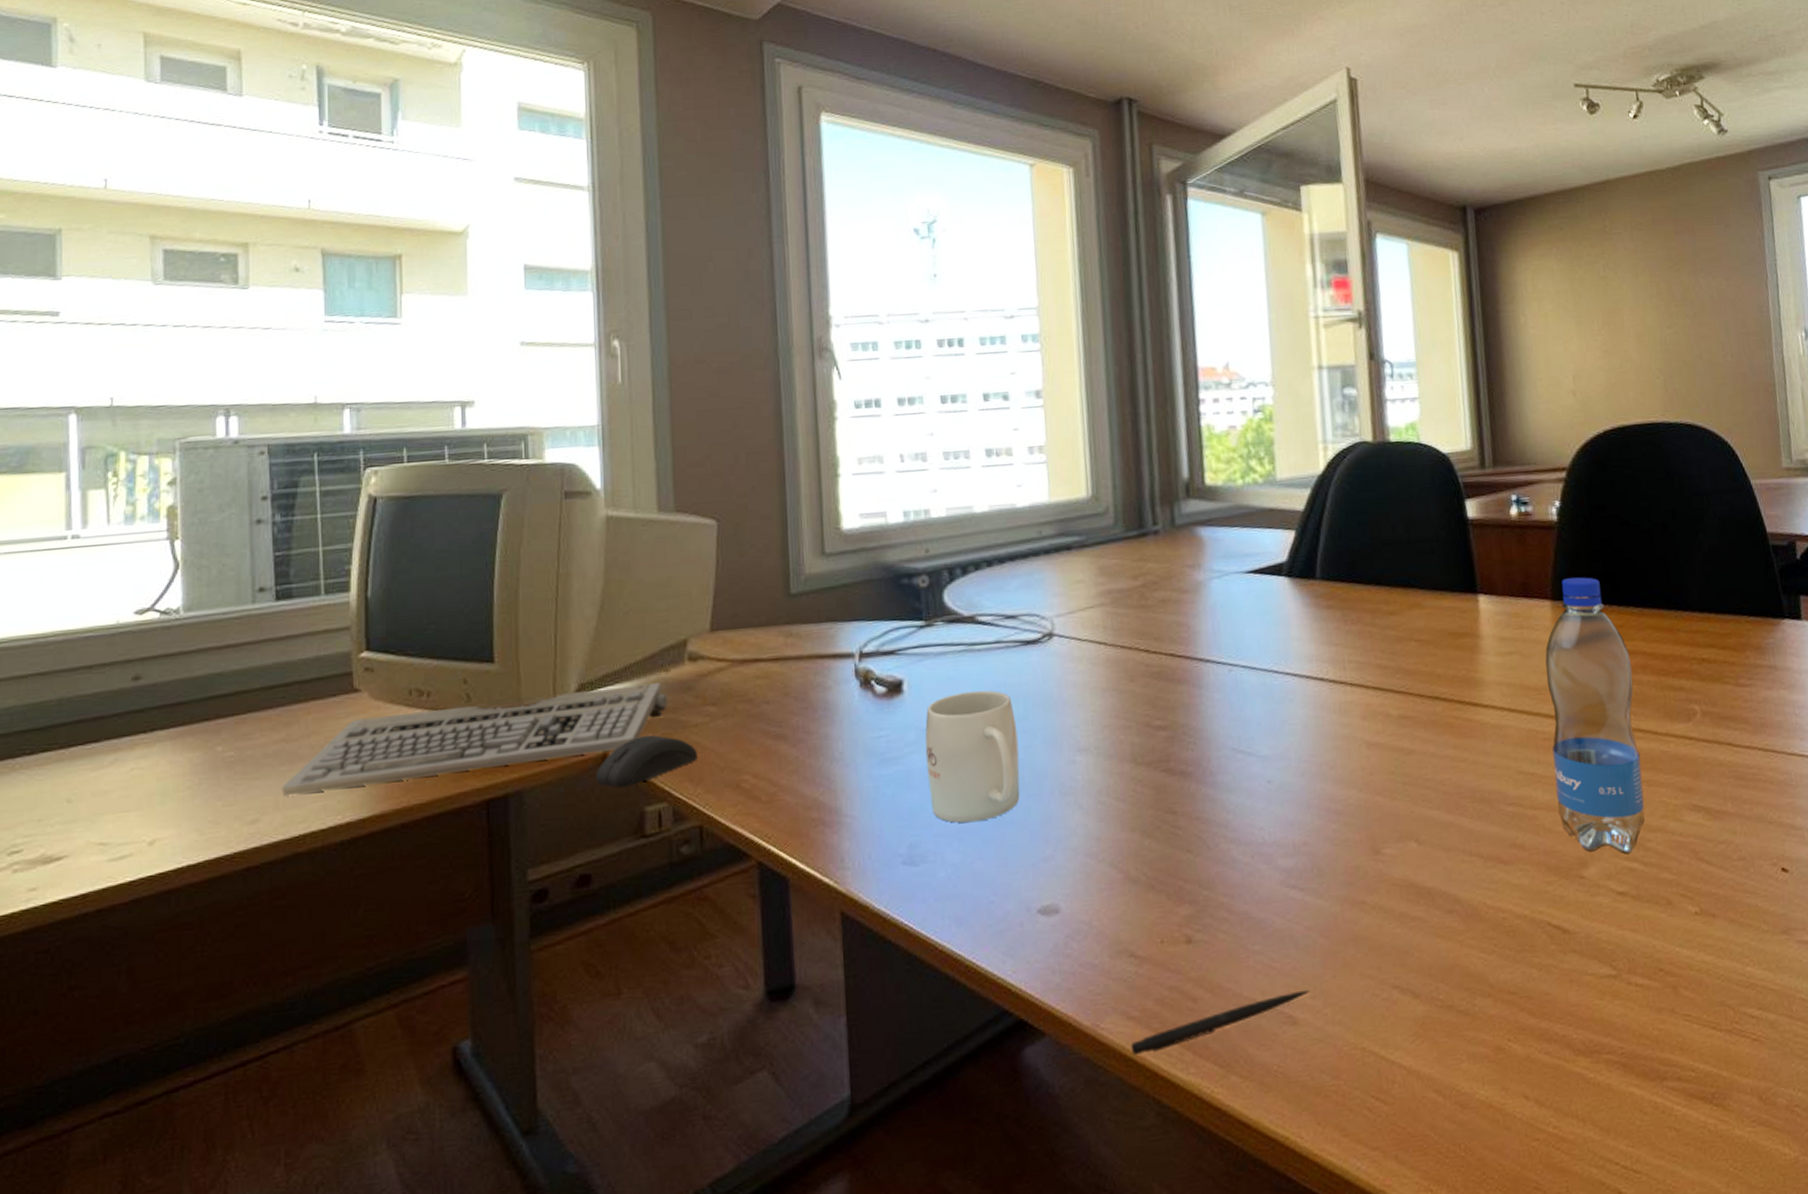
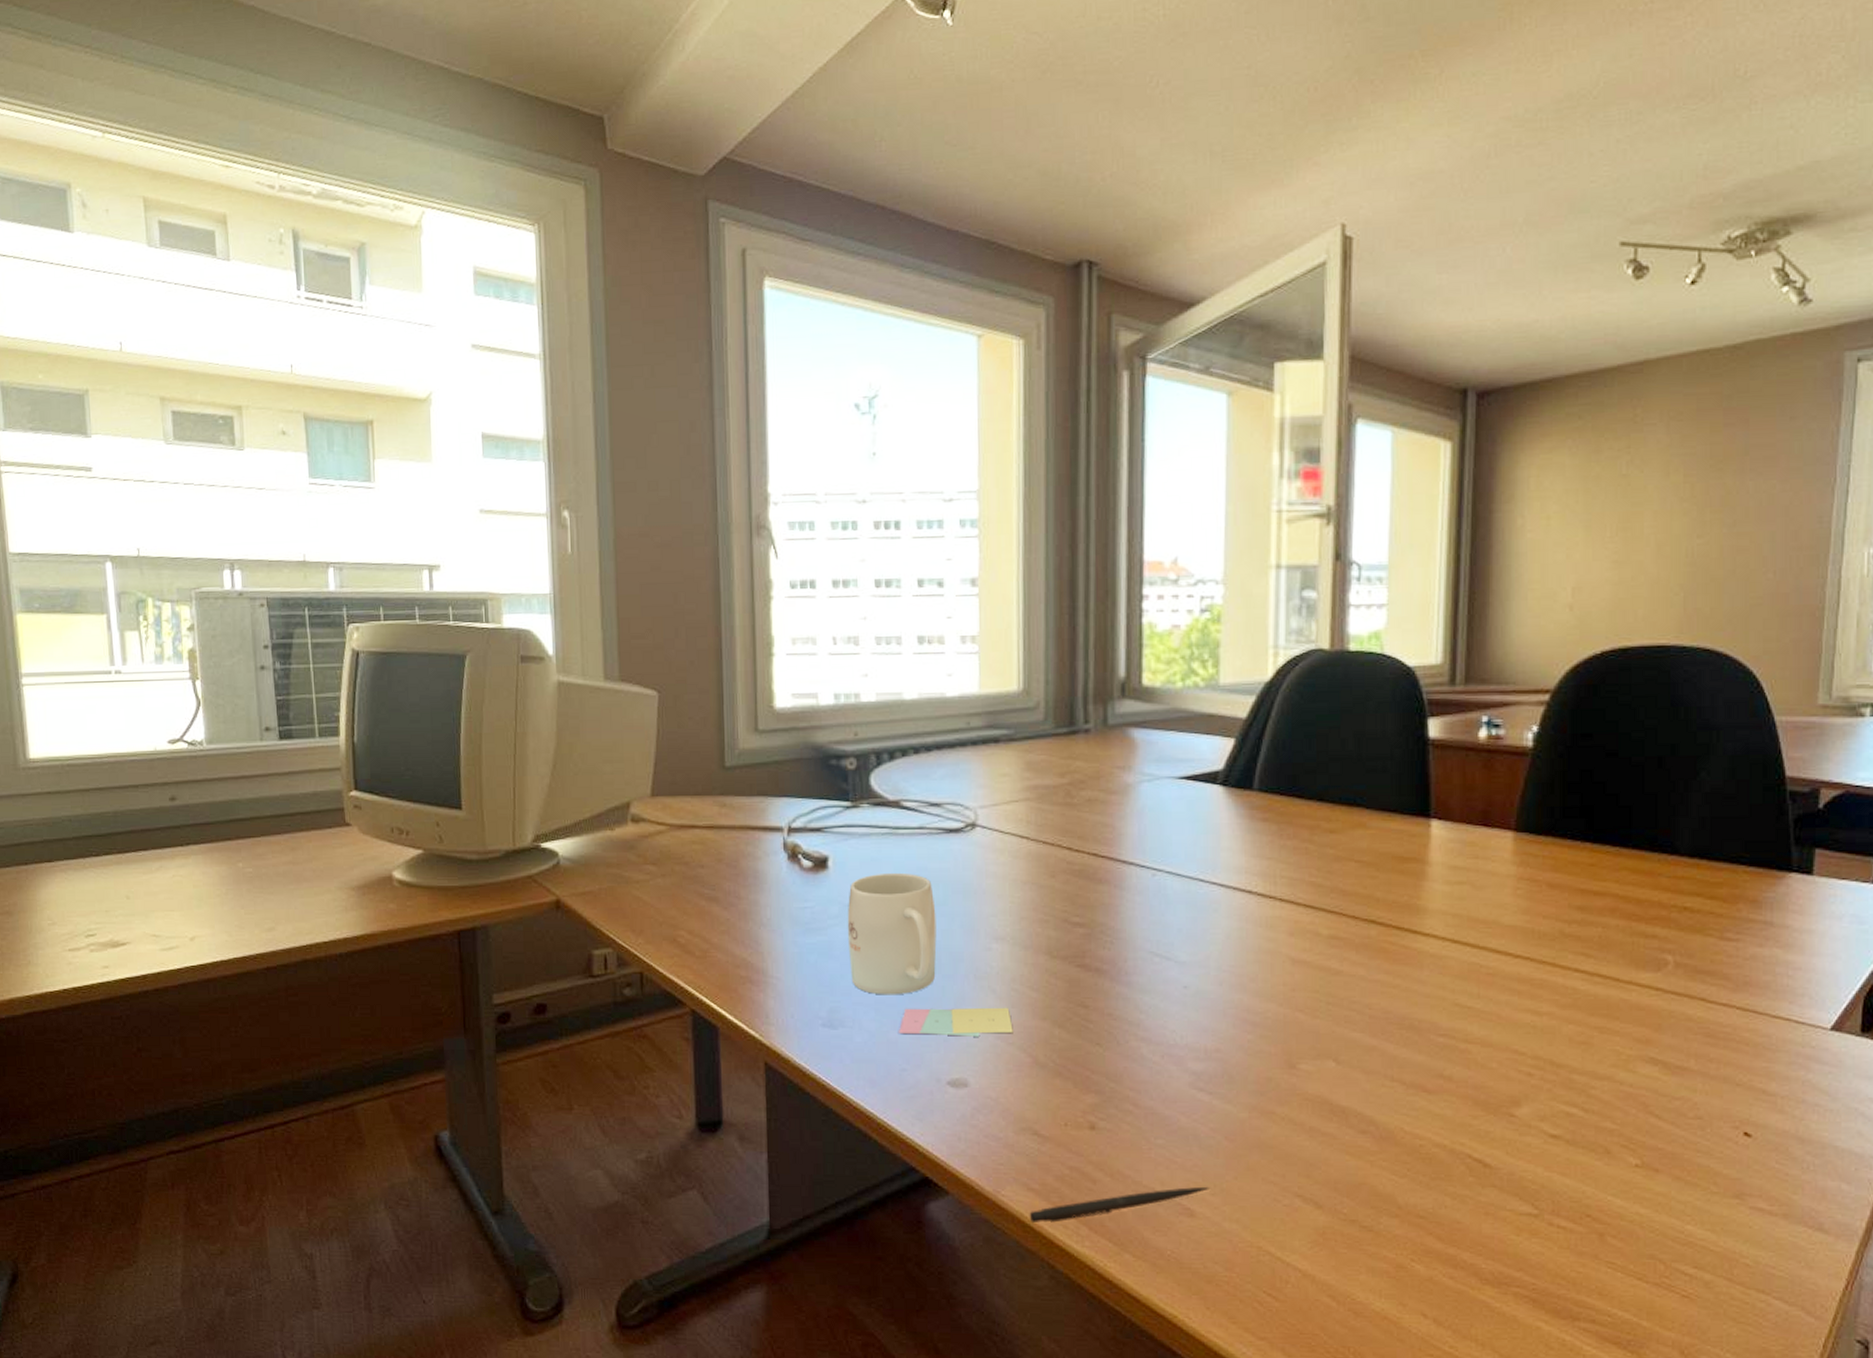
computer keyboard: present [281,683,668,797] -> none [290,840,613,911]
computer mouse: present [596,735,697,788] -> none [550,887,639,931]
sticky notes: none [983,822,1103,863] -> present [898,1007,1013,1037]
bottle: present [1545,577,1646,855] -> none [1494,809,1598,1099]

